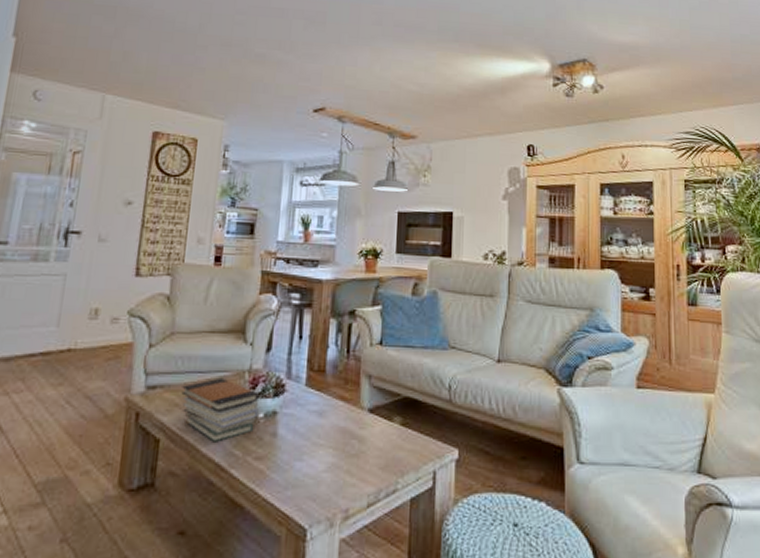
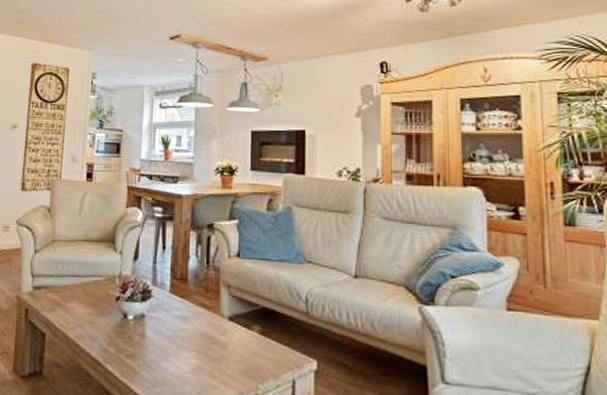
book stack: present [181,377,259,442] -> none [62,281,129,340]

